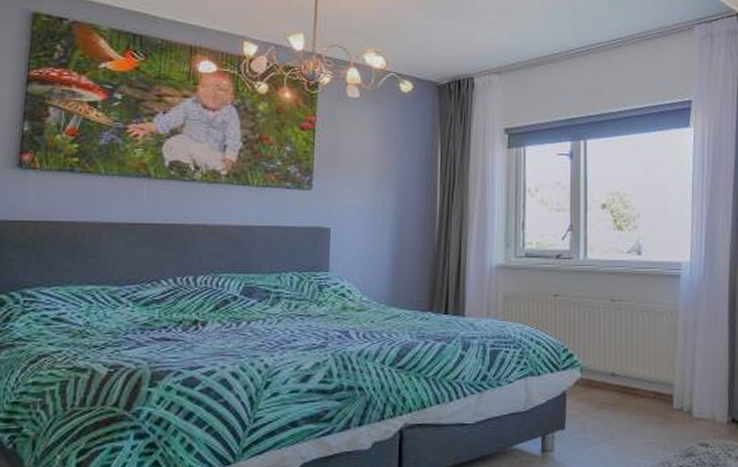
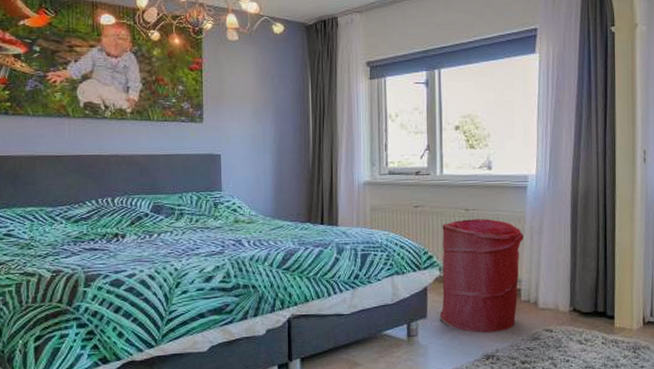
laundry hamper: none [579,311,676,447] -> present [439,218,524,333]

